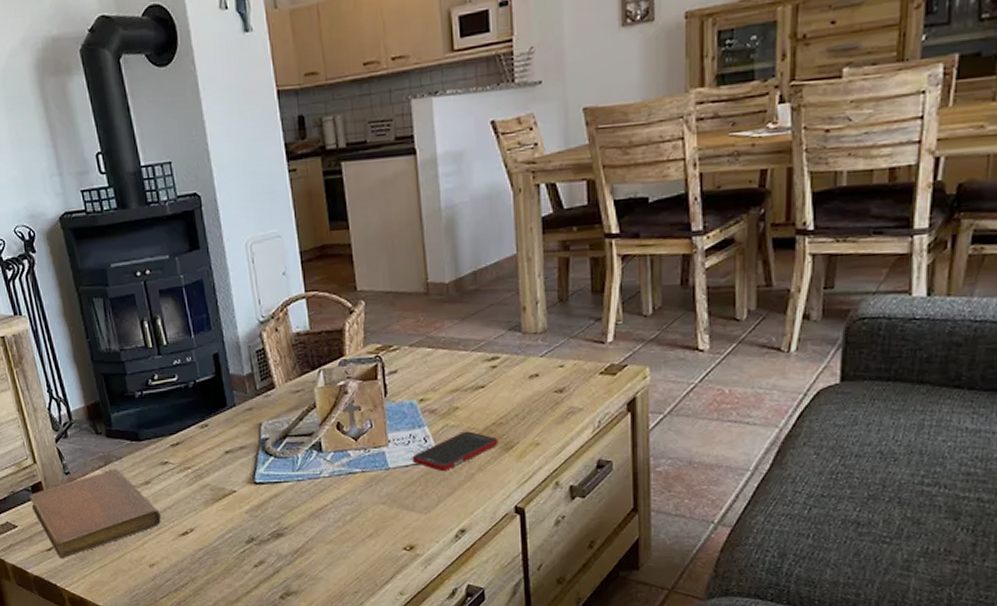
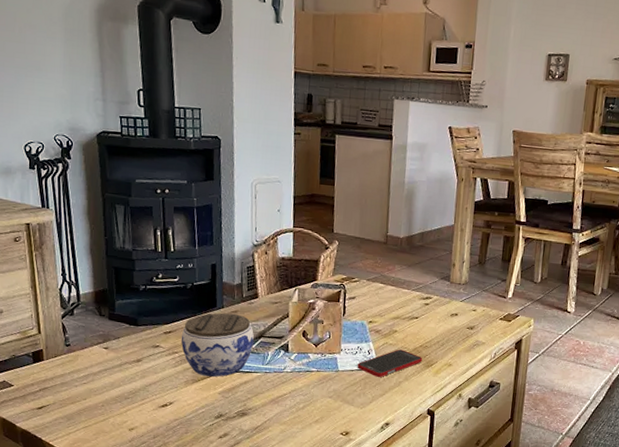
notebook: present [29,468,161,558] -> none [28,346,146,417]
jar: none [191,412,278,494] -> present [181,312,254,377]

